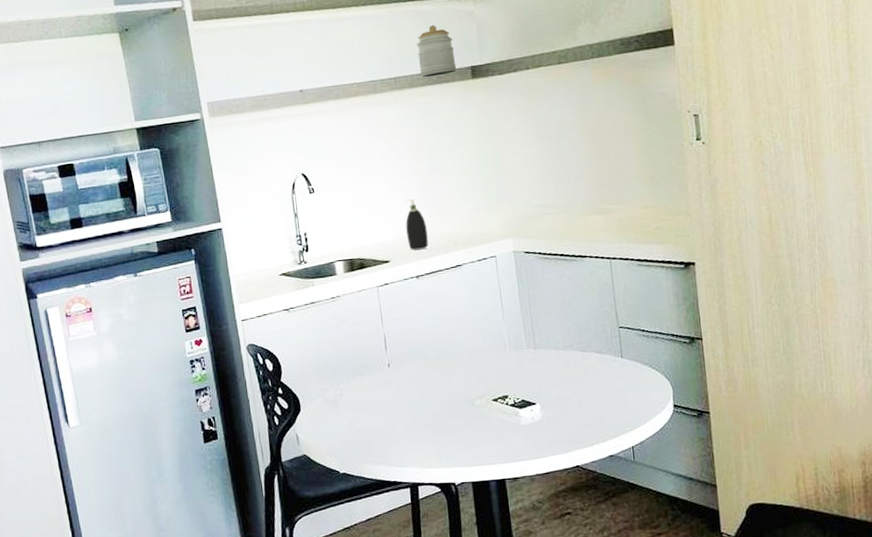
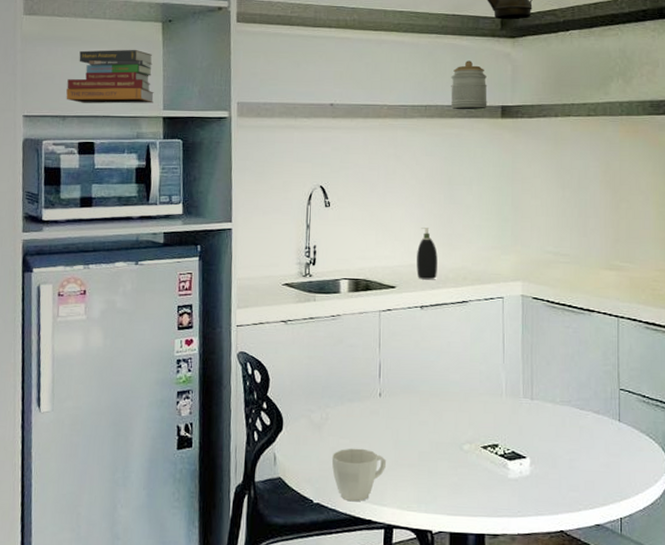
books: none [35,64,124,127] -> present [66,49,154,104]
cup: none [351,417,404,467] -> present [331,448,387,502]

